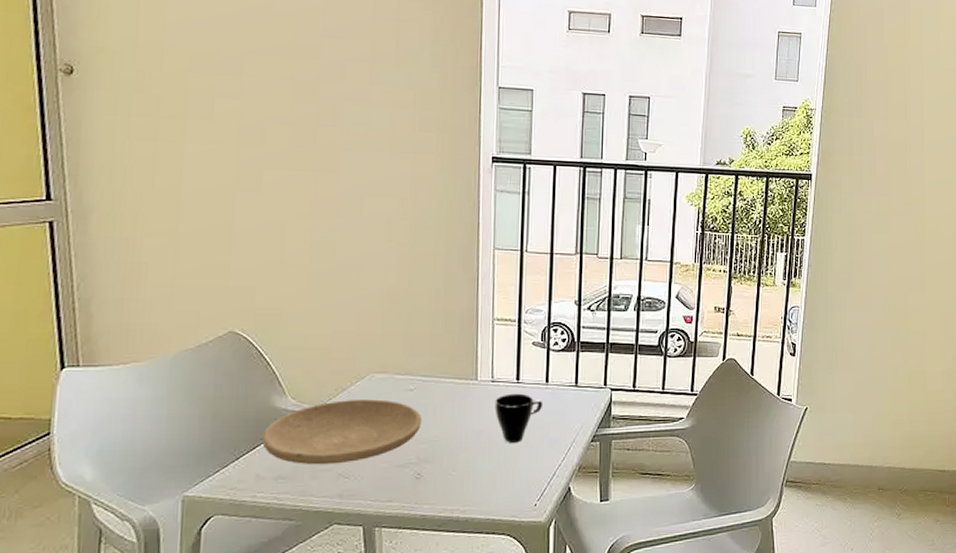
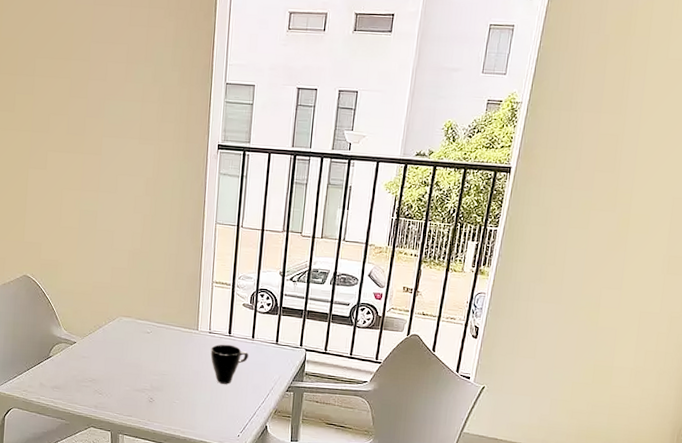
plate: present [261,399,423,465] -> none [44,335,156,383]

